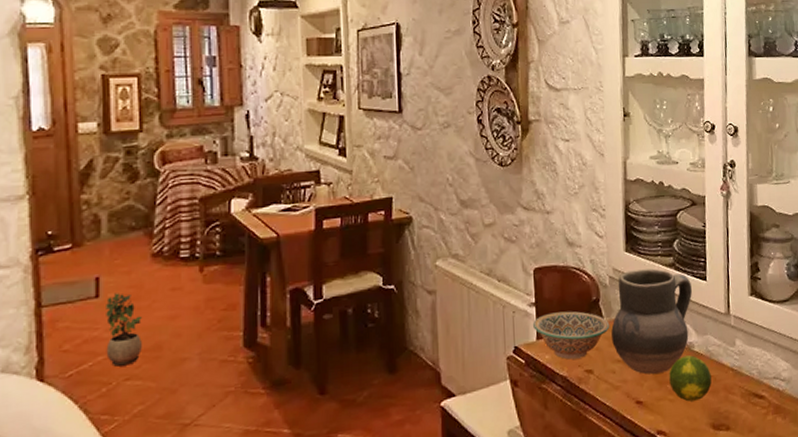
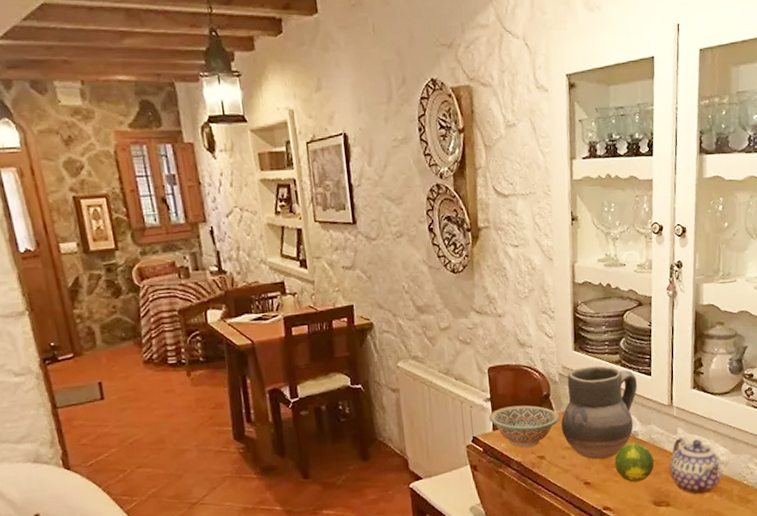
potted plant: present [106,293,143,367] -> none [111,395,148,457]
teapot: none [727,350,786,417] -> present [669,437,723,495]

